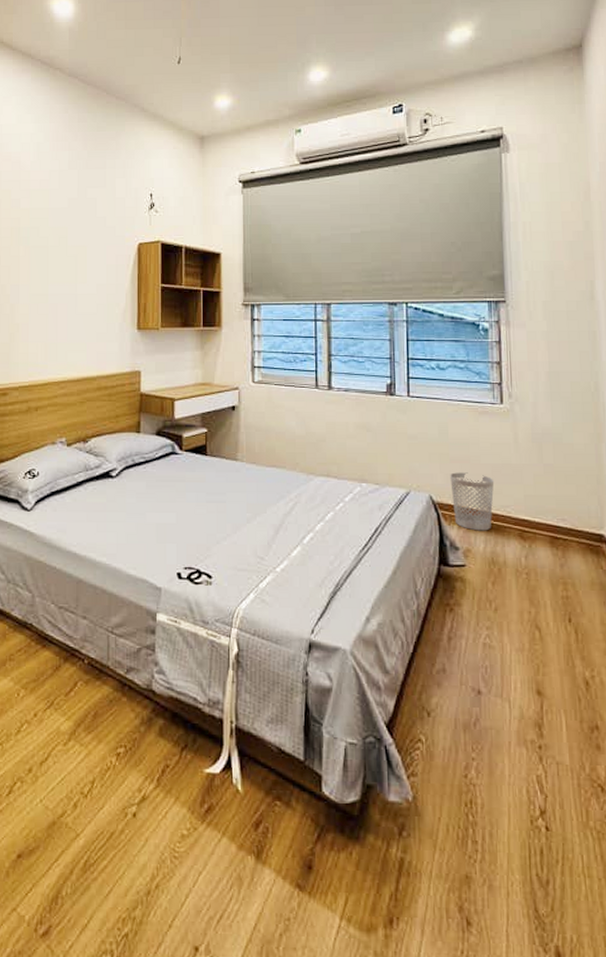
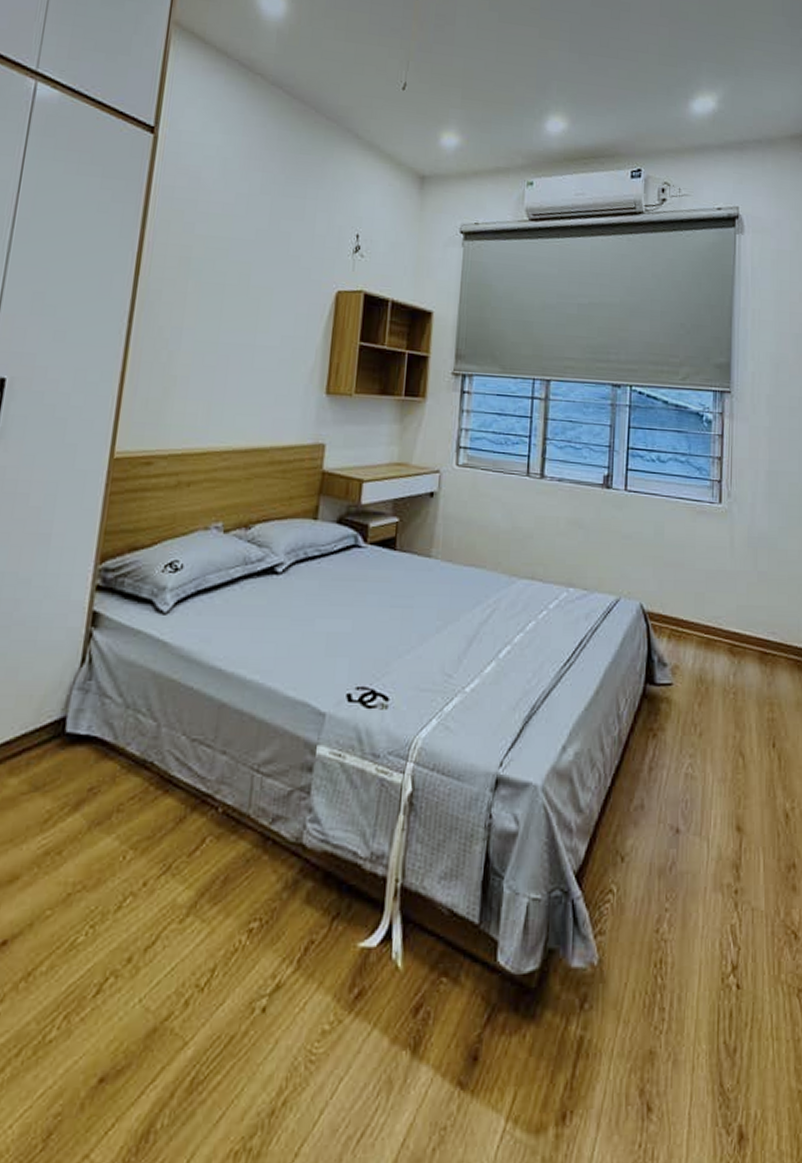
wastebasket: present [450,472,494,531] -> none [663,578,708,645]

